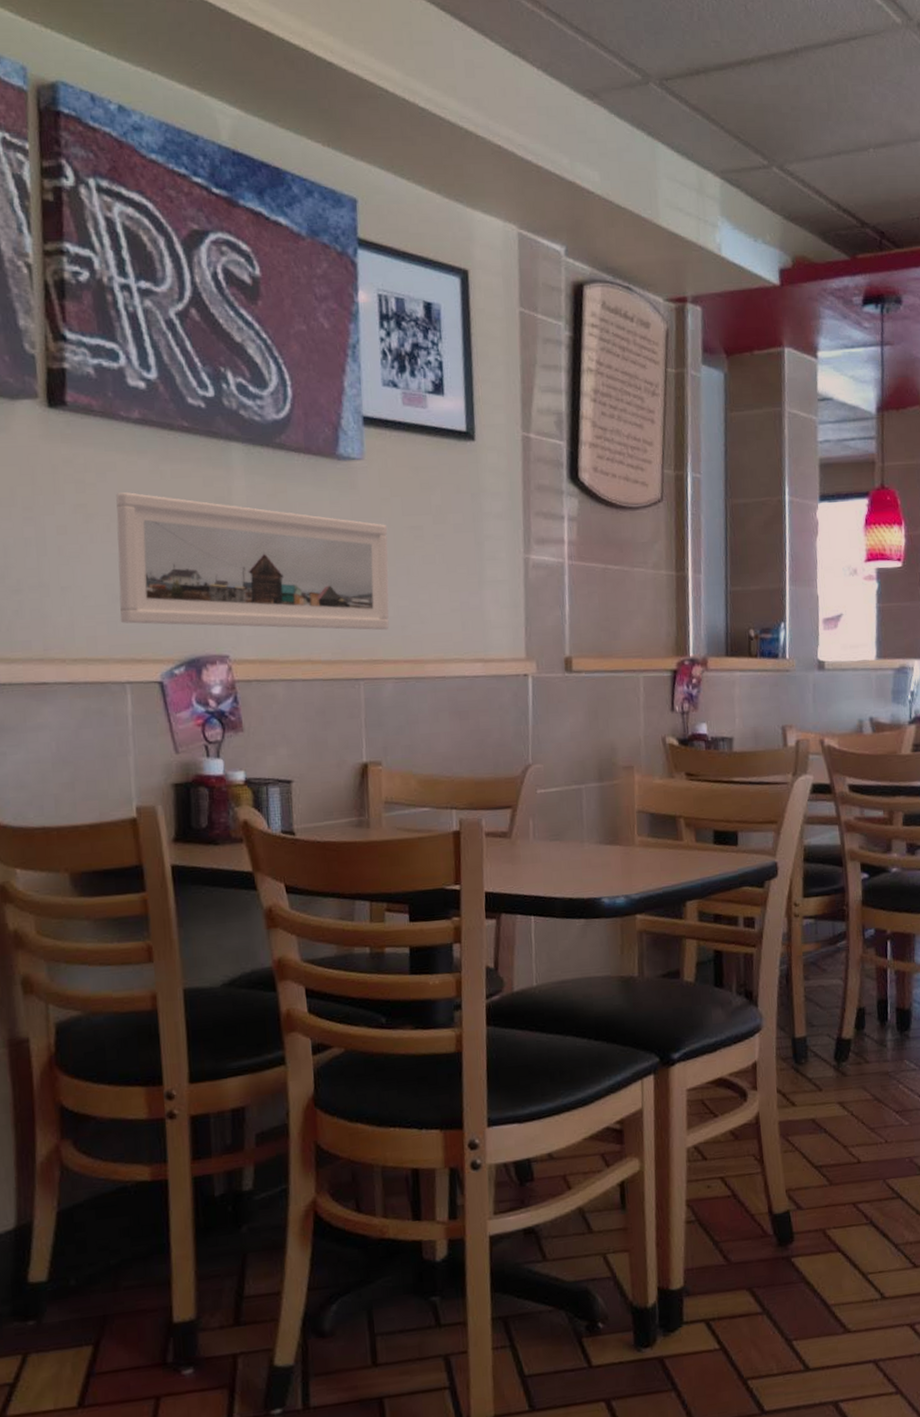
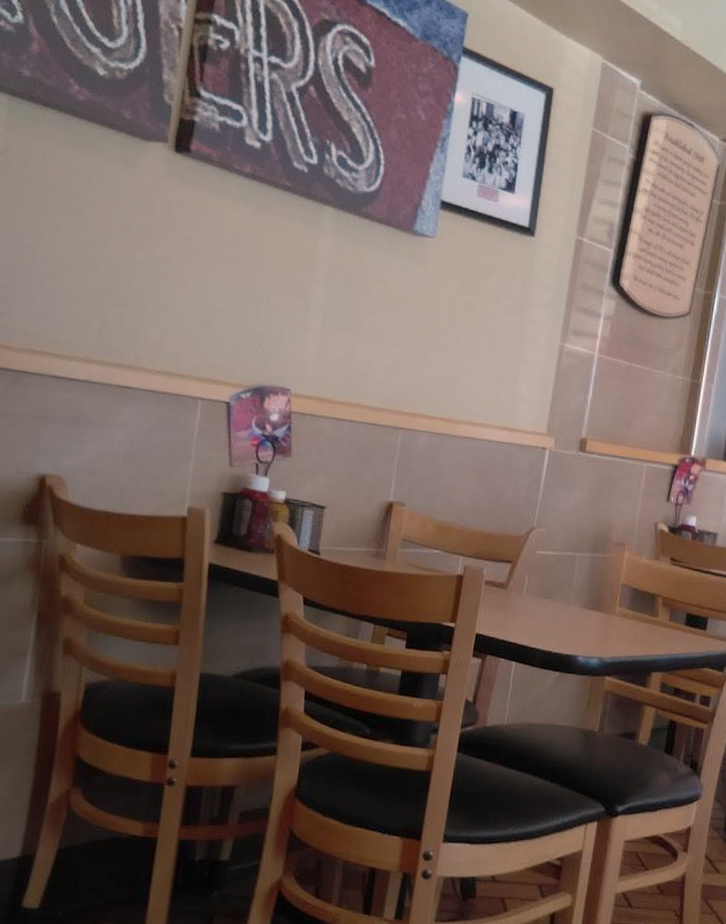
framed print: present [116,492,389,631] -> none [203,234,445,389]

